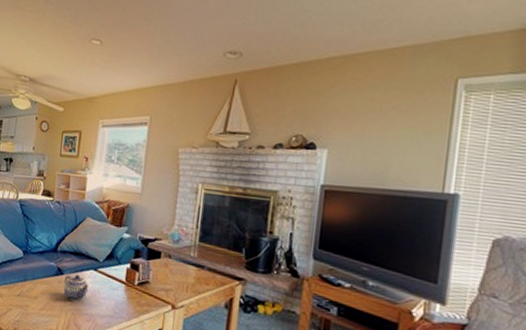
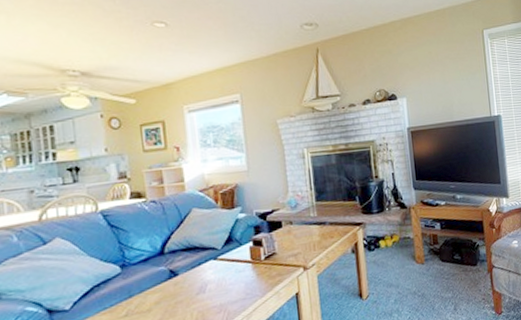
teapot: present [63,274,89,301] -> none [180,269,212,299]

